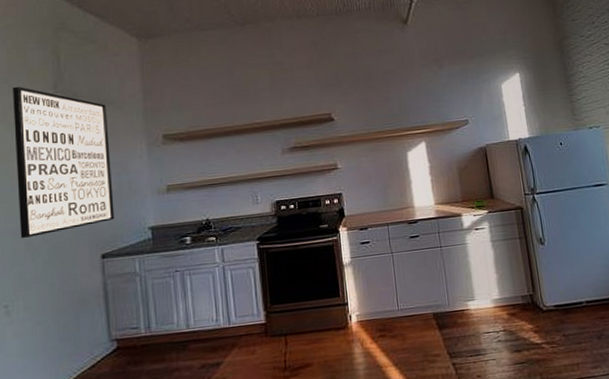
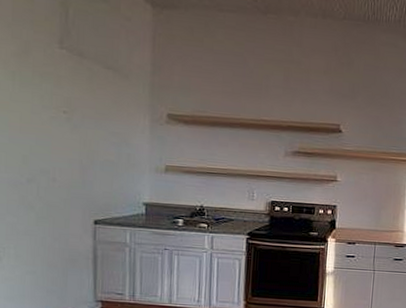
wall art: present [13,86,115,239] -> none [15,33,113,191]

